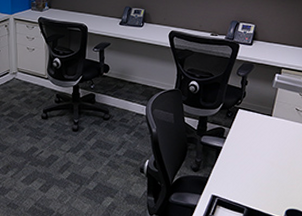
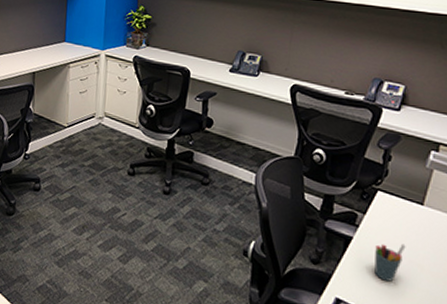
pen holder: none [239,147,261,177] -> present [374,243,406,282]

